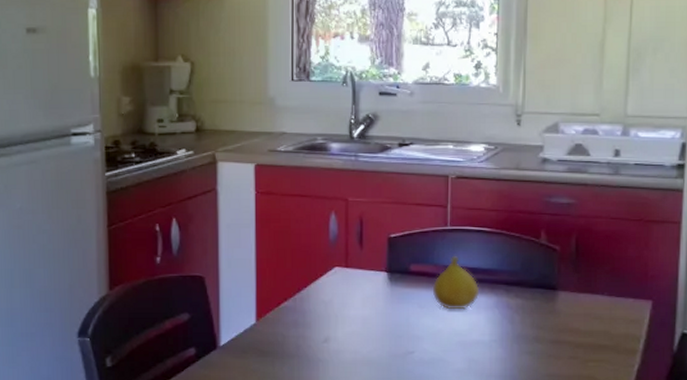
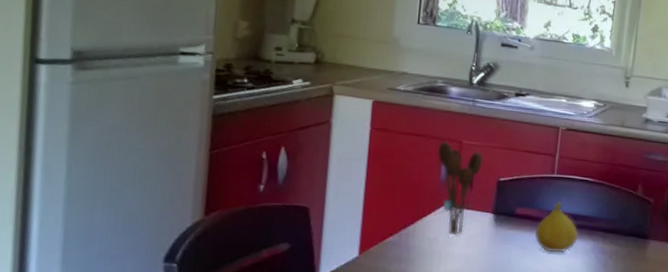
utensil holder: none [323,199,371,298] -> present [437,141,483,236]

